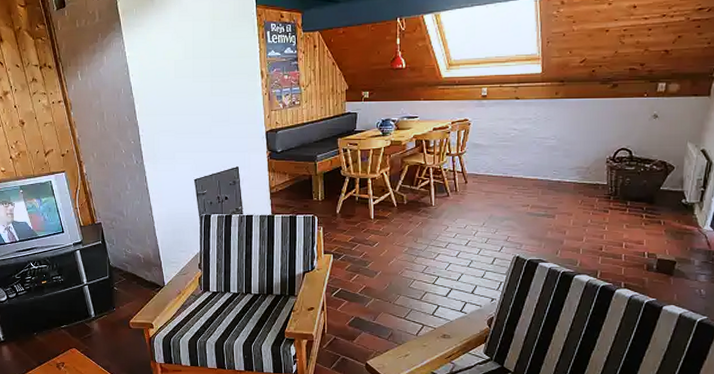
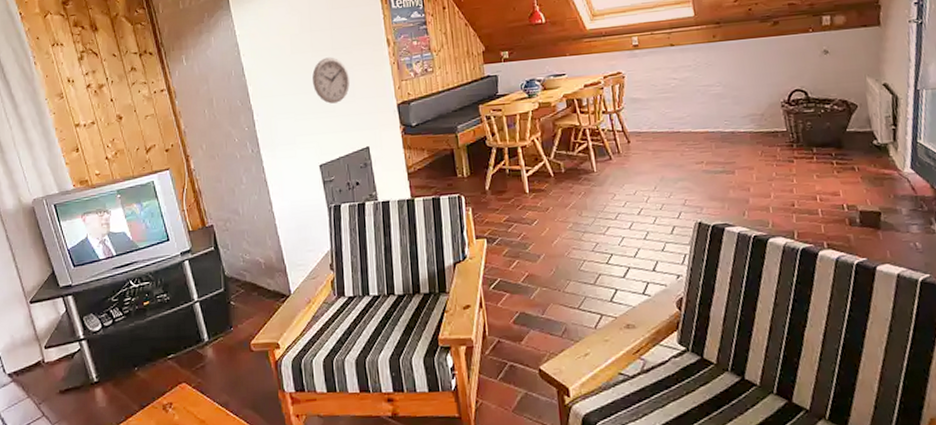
wall clock: none [193,84,225,126] -> present [312,57,350,104]

